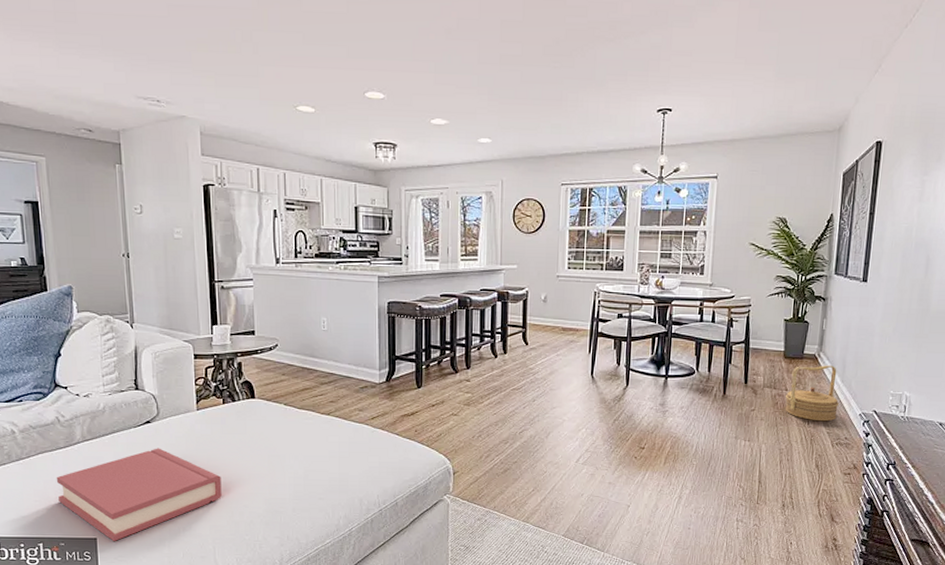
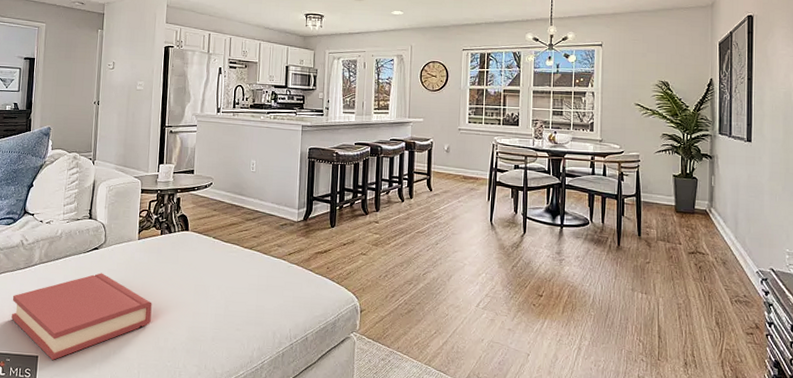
basket: present [785,365,840,422] -> none [680,221,735,278]

